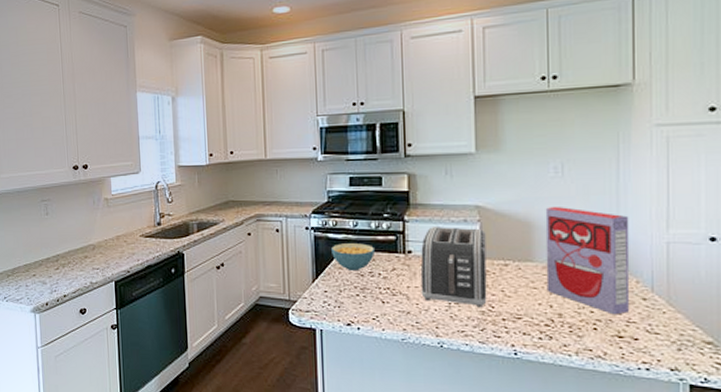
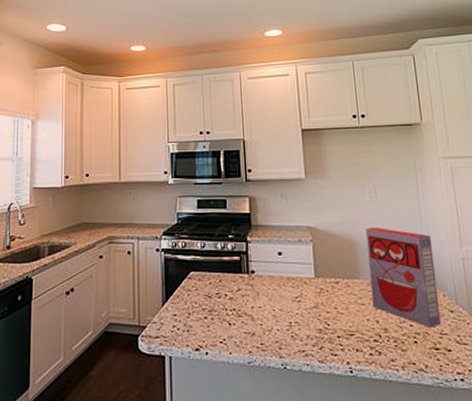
cereal bowl: present [332,243,376,272] -> none [181,264,222,293]
toaster: present [420,225,487,308] -> none [263,246,323,326]

